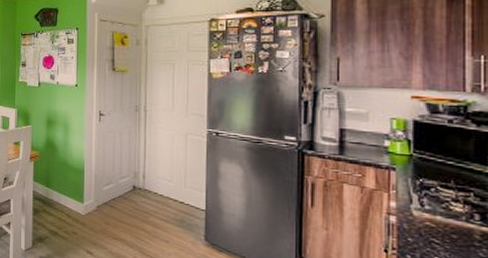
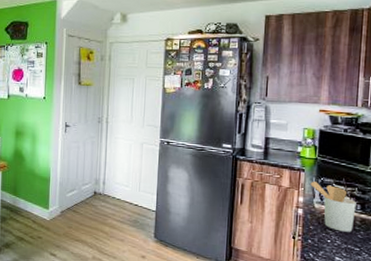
utensil holder: none [405,183,473,249] -> present [310,181,356,232]

